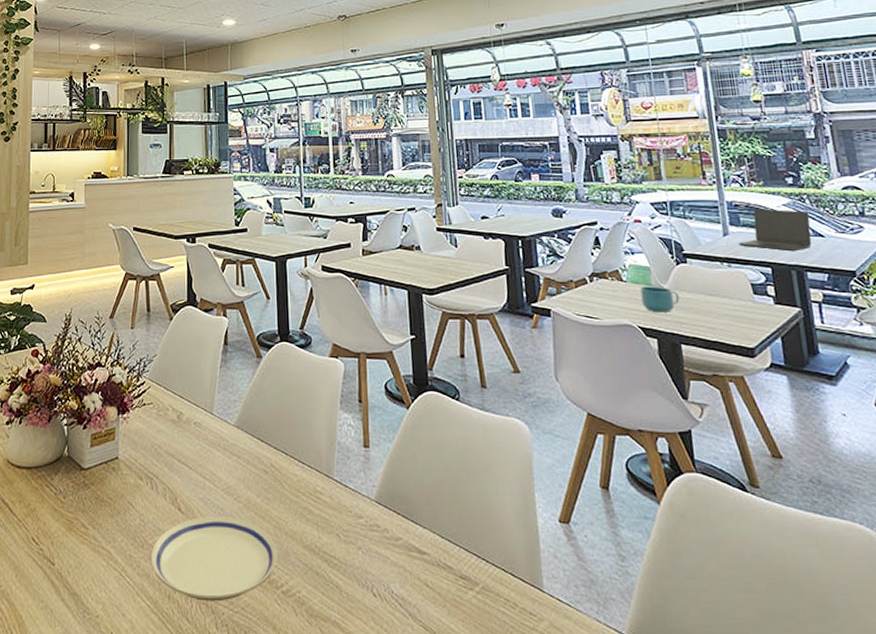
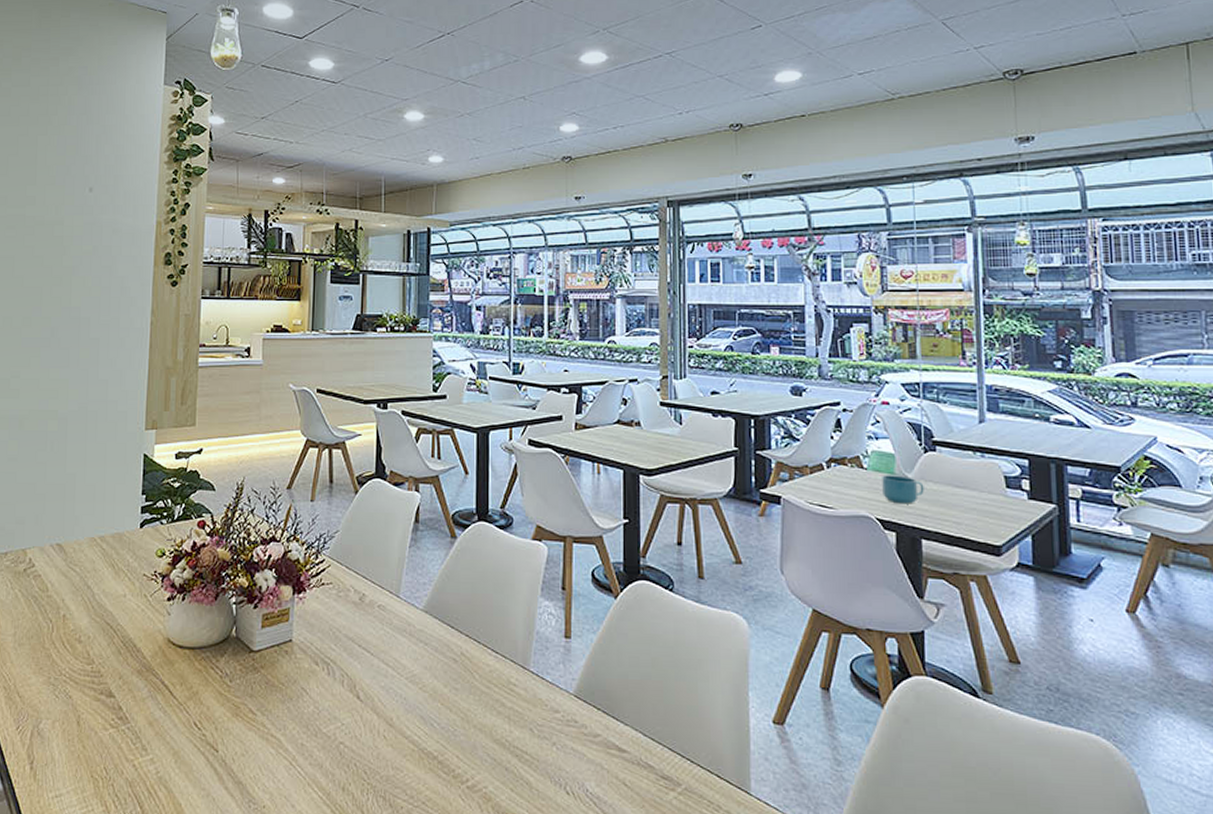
plate: present [151,515,278,602] -> none [325,705,465,795]
laptop: present [739,209,812,252] -> none [995,395,1077,443]

